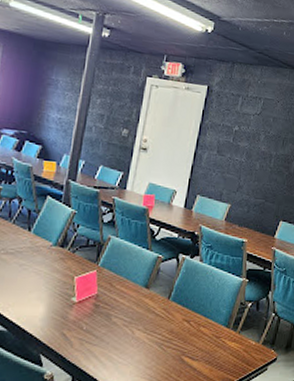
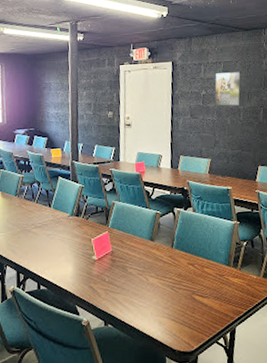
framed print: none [245,108,281,152] -> present [214,71,242,107]

